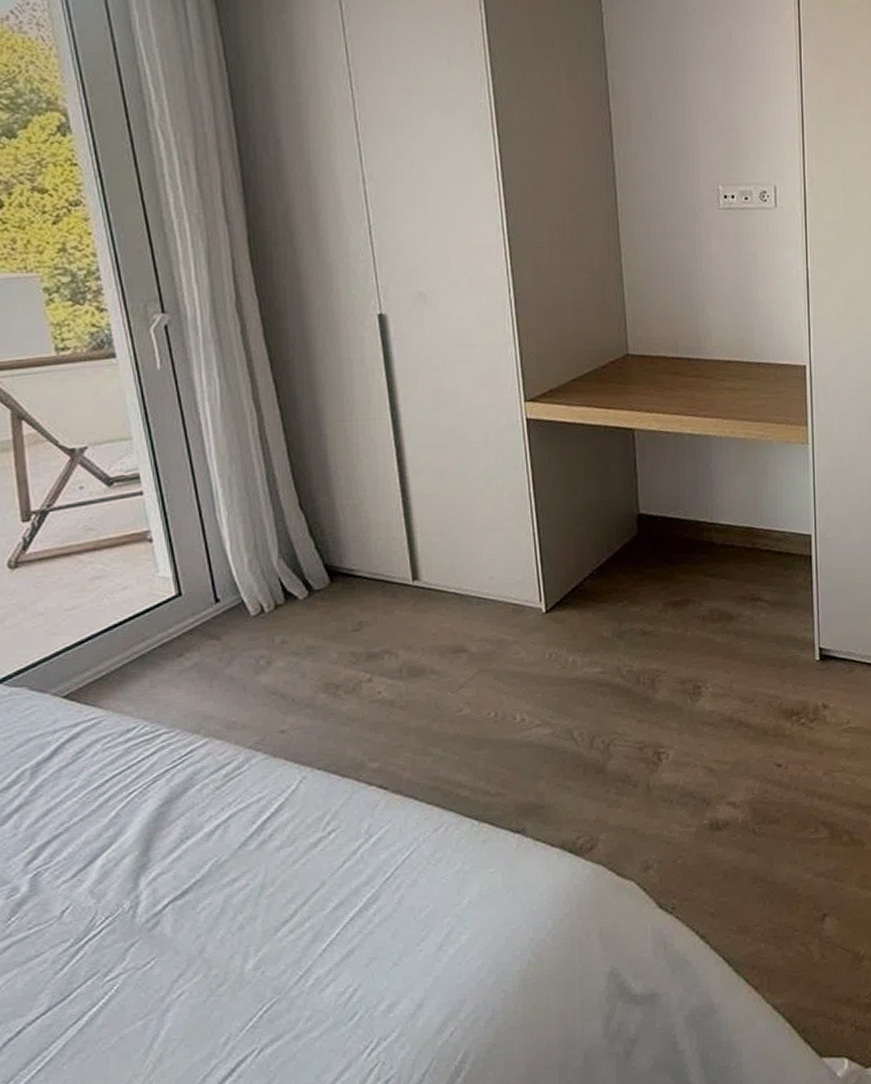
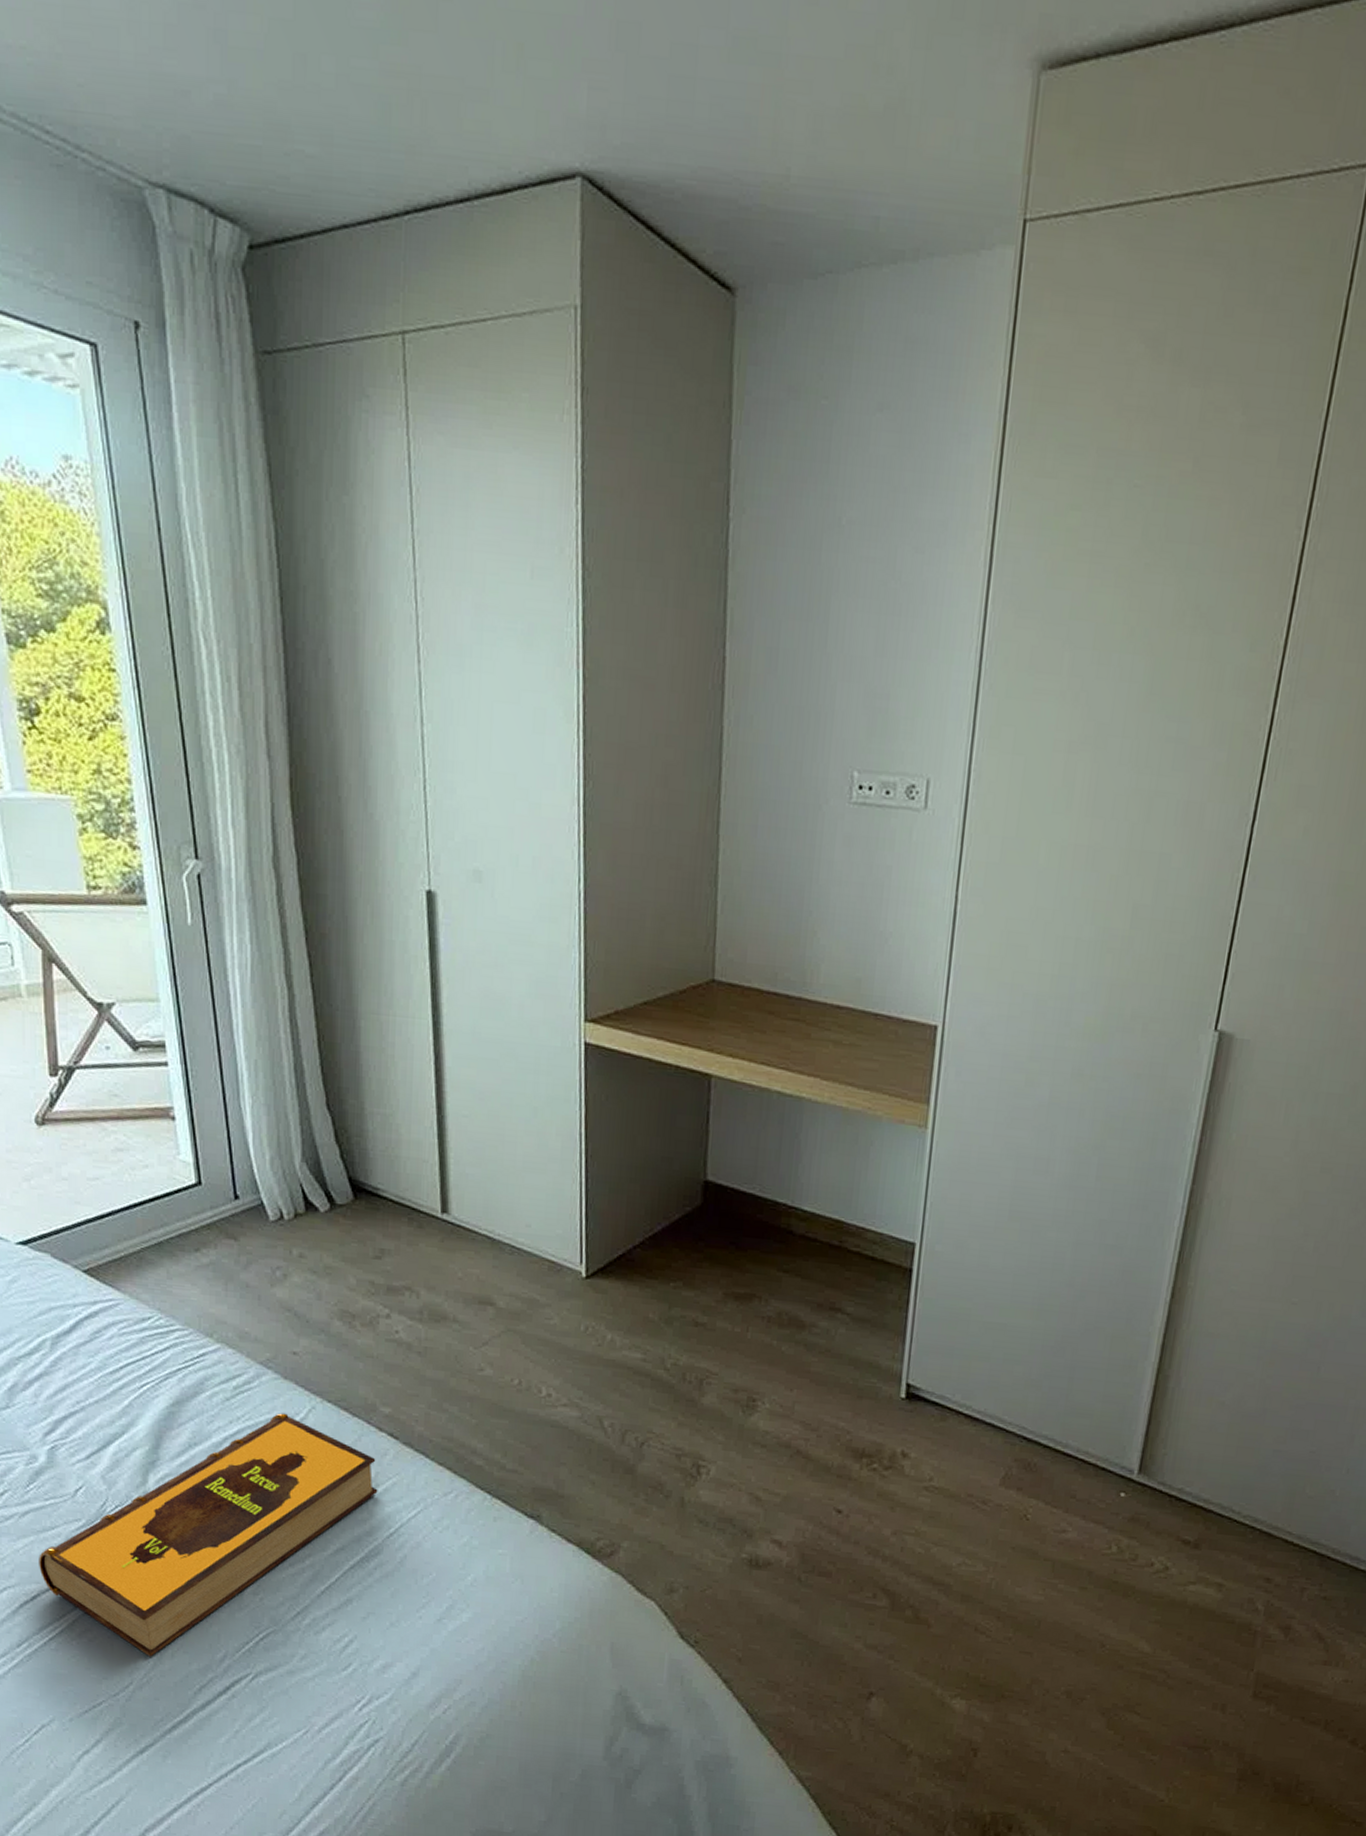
hardback book: none [23,789,372,1061] -> present [39,1413,378,1657]

